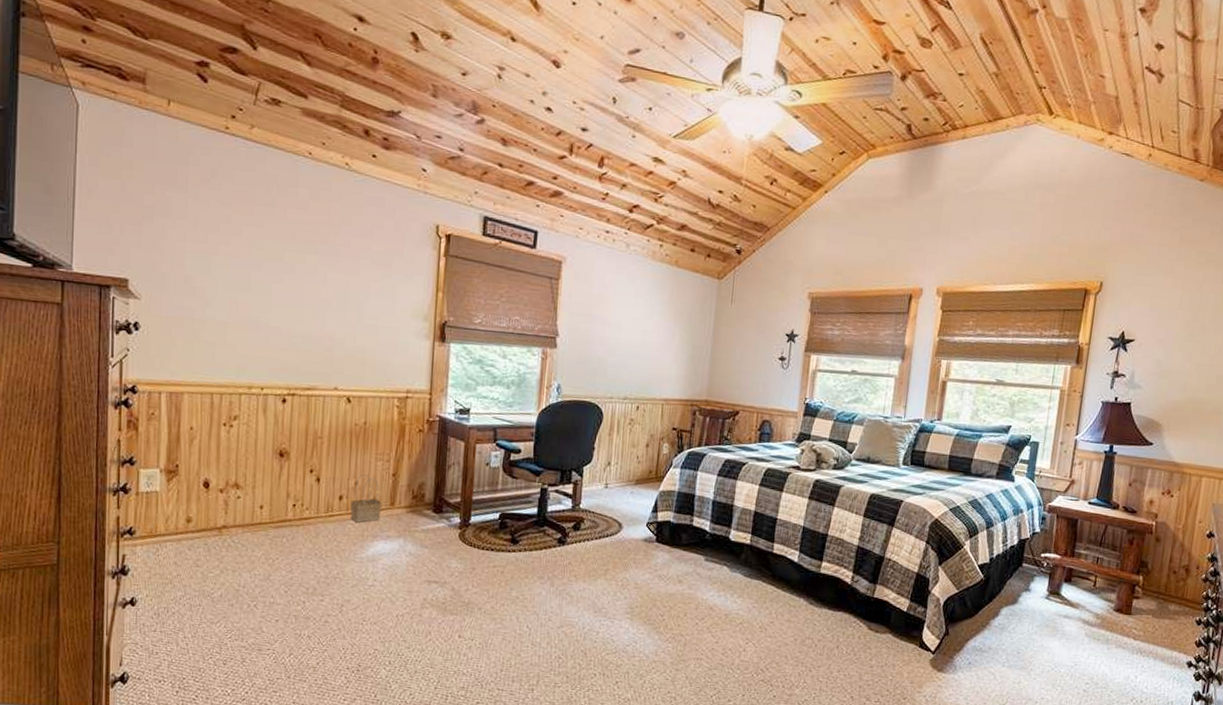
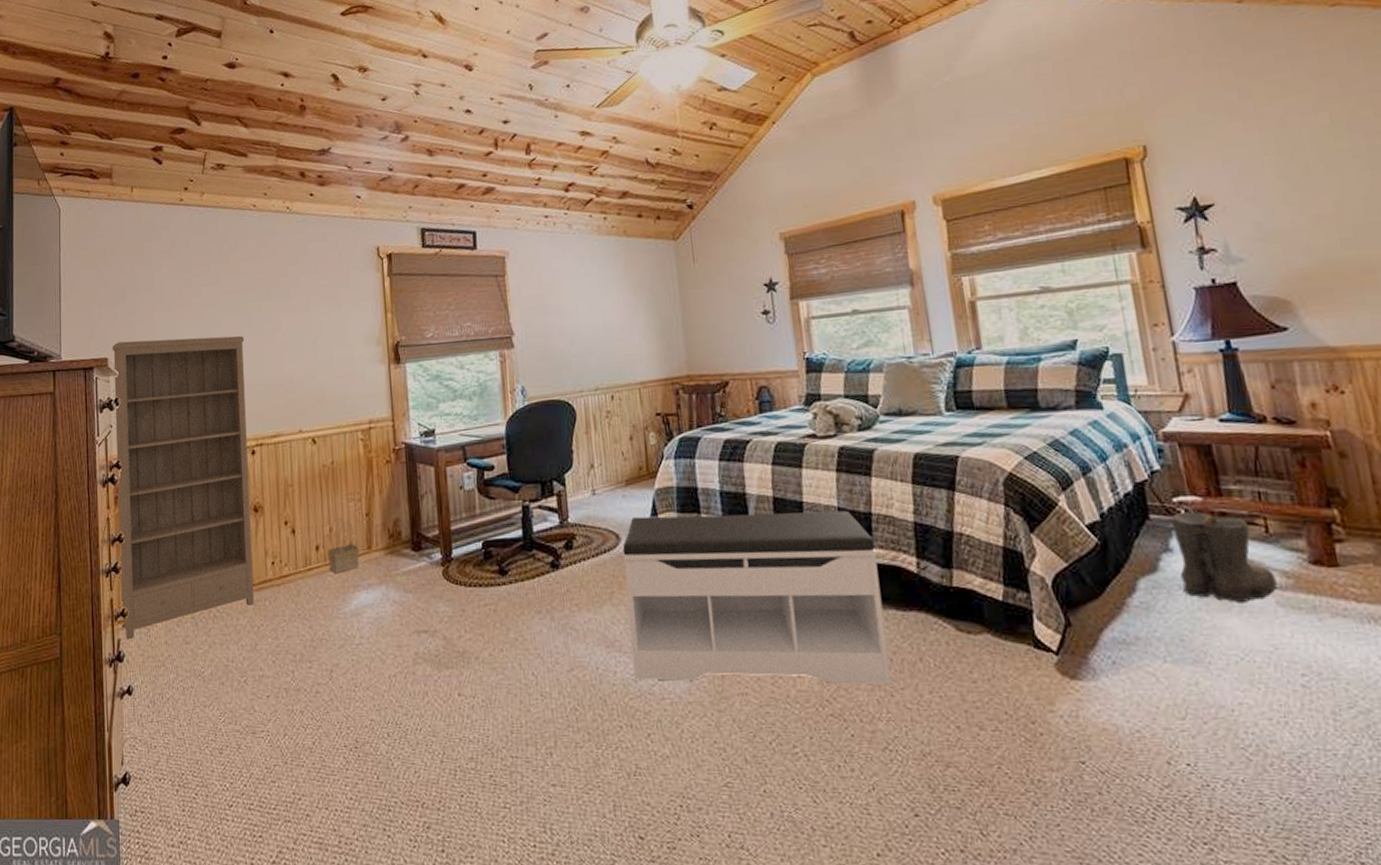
bookshelf: none [127,265,286,557] -> present [112,335,254,640]
bench: none [613,511,825,663] -> present [622,510,891,685]
boots: none [1027,565,1090,633] -> present [1169,512,1277,604]

